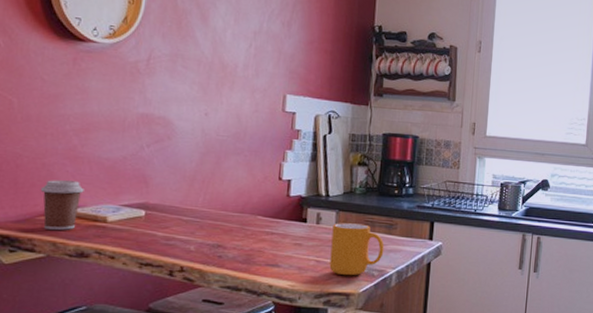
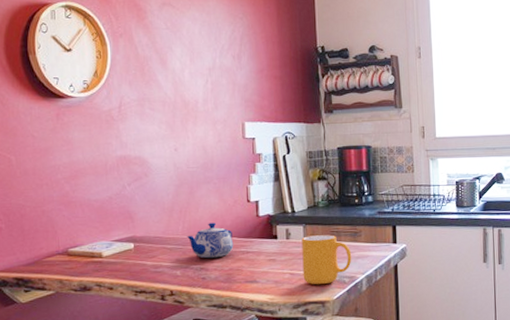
coffee cup: present [40,180,84,230] -> none [43,223,80,269]
teapot: none [207,197,259,236] -> present [187,222,234,259]

